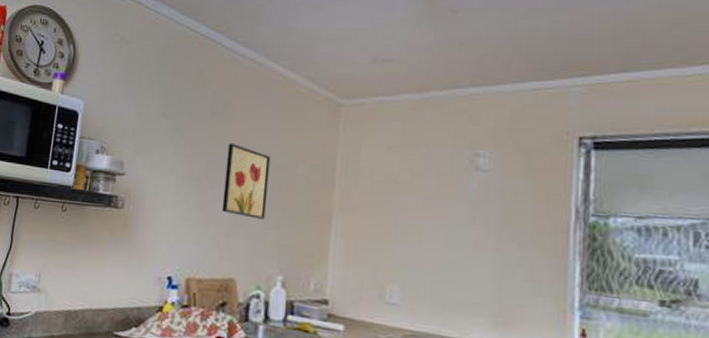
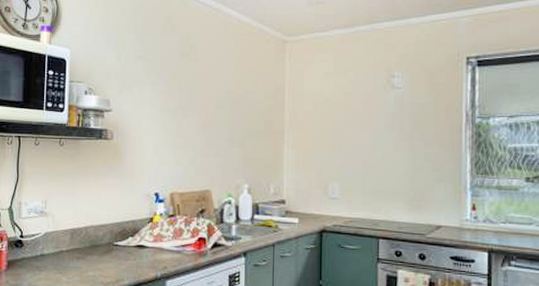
wall art: present [221,143,271,219] -> none [195,79,232,140]

